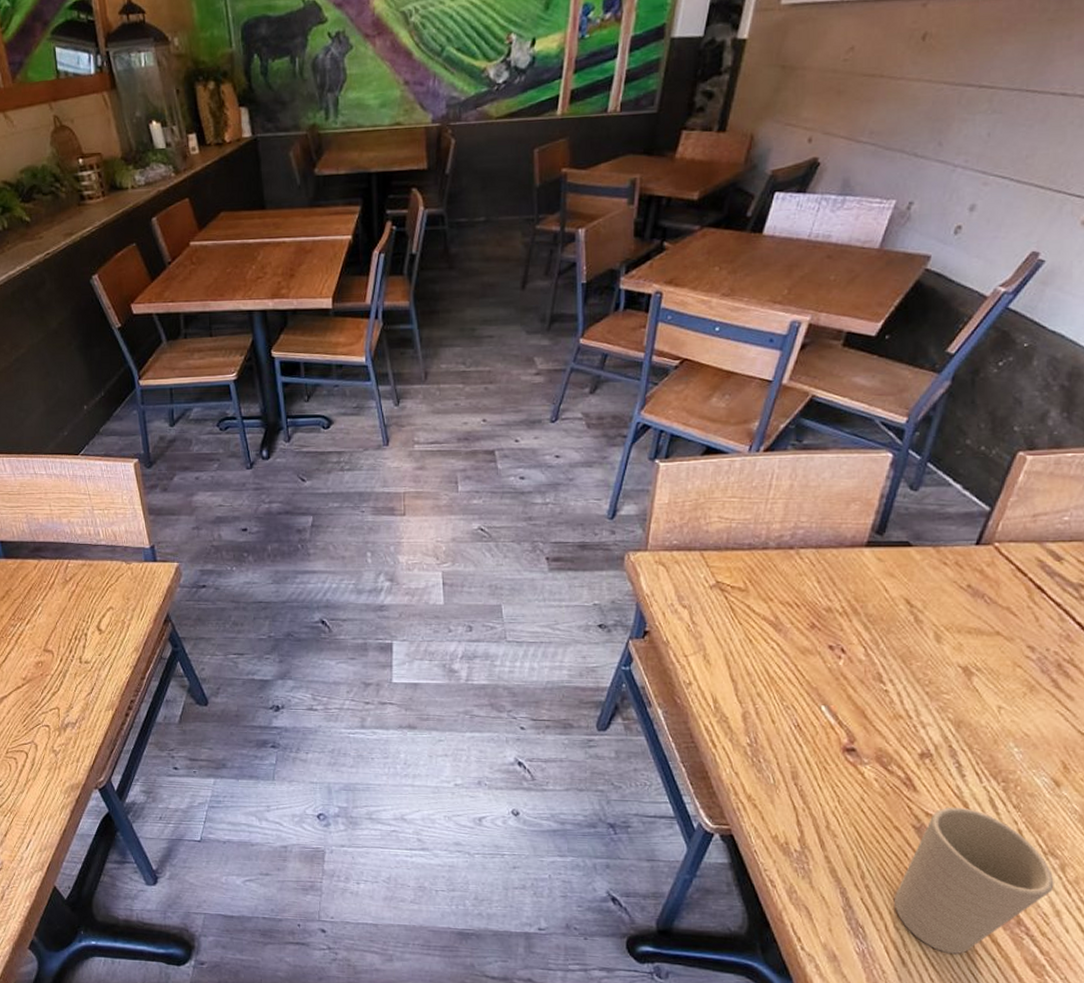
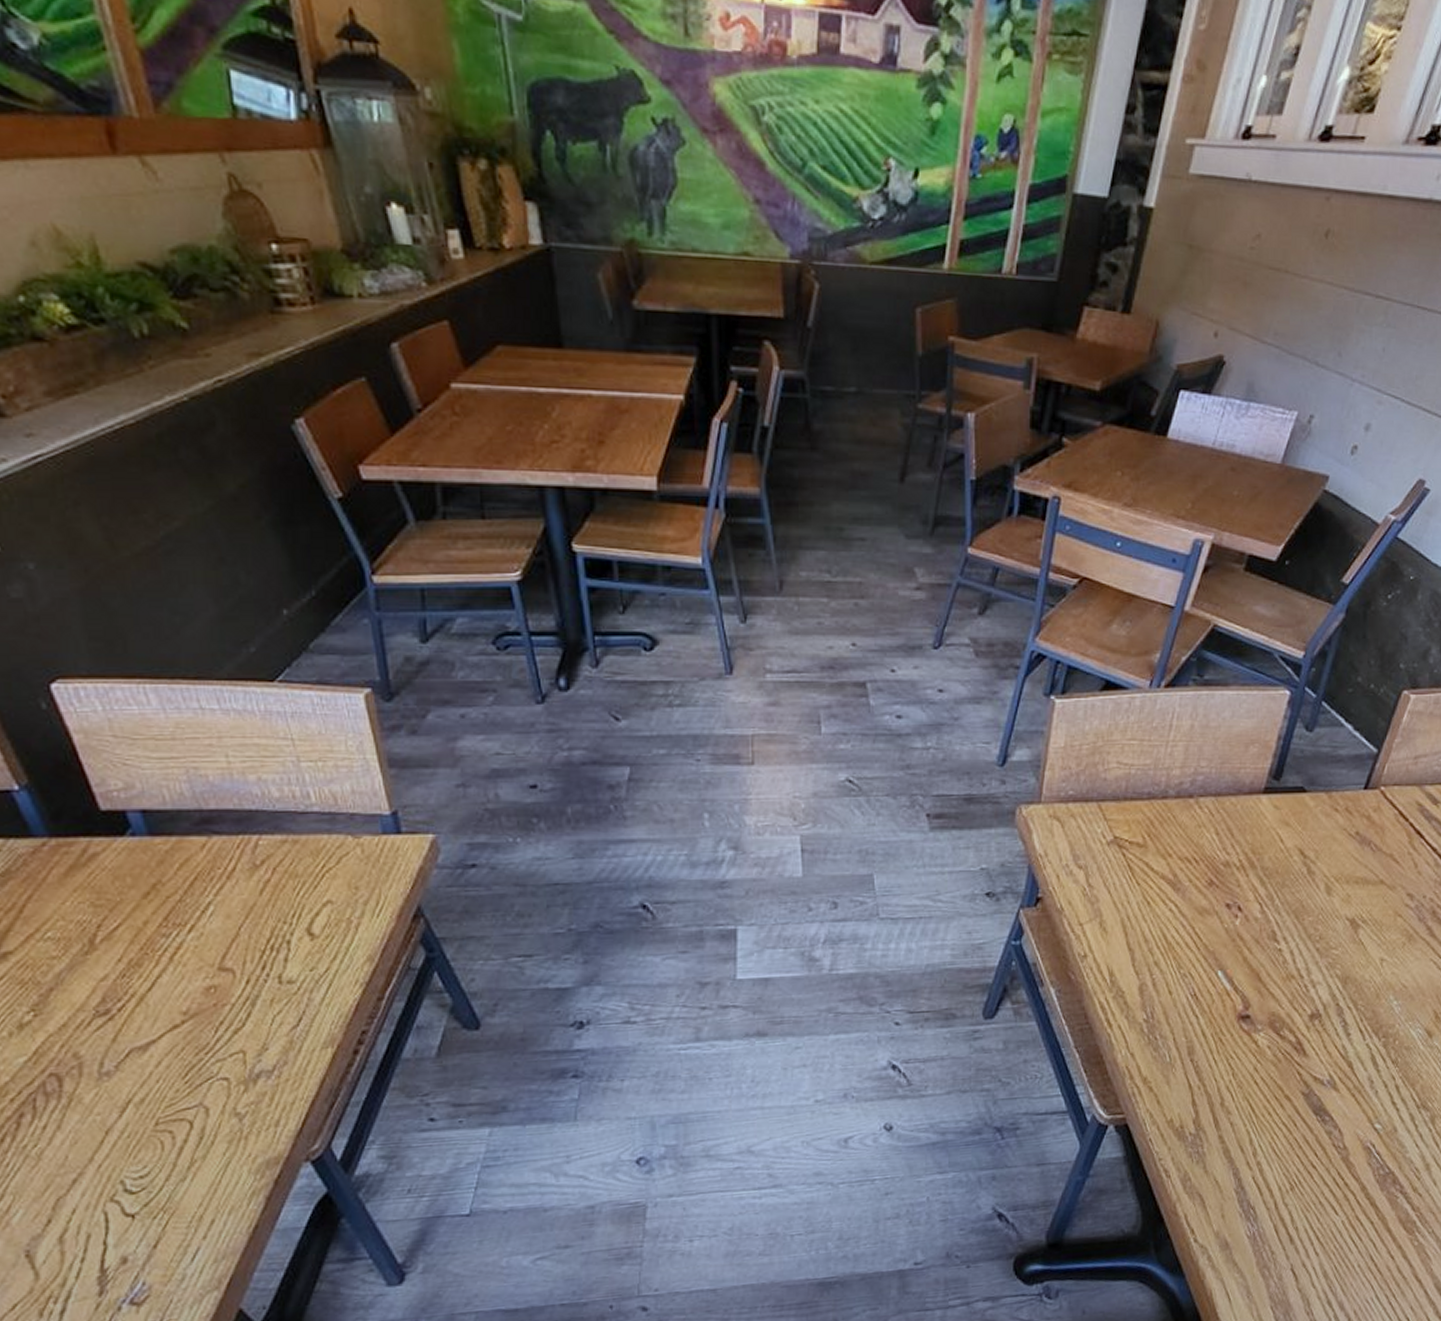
cup: present [893,807,1054,955] -> none [1283,1068,1425,1224]

